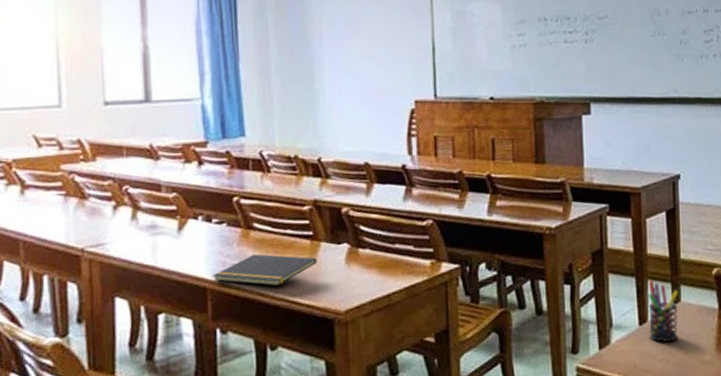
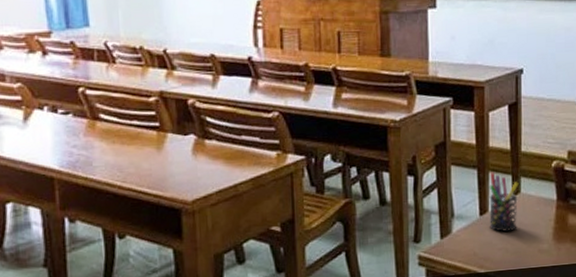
notepad: present [213,254,317,287] -> none [60,144,164,177]

